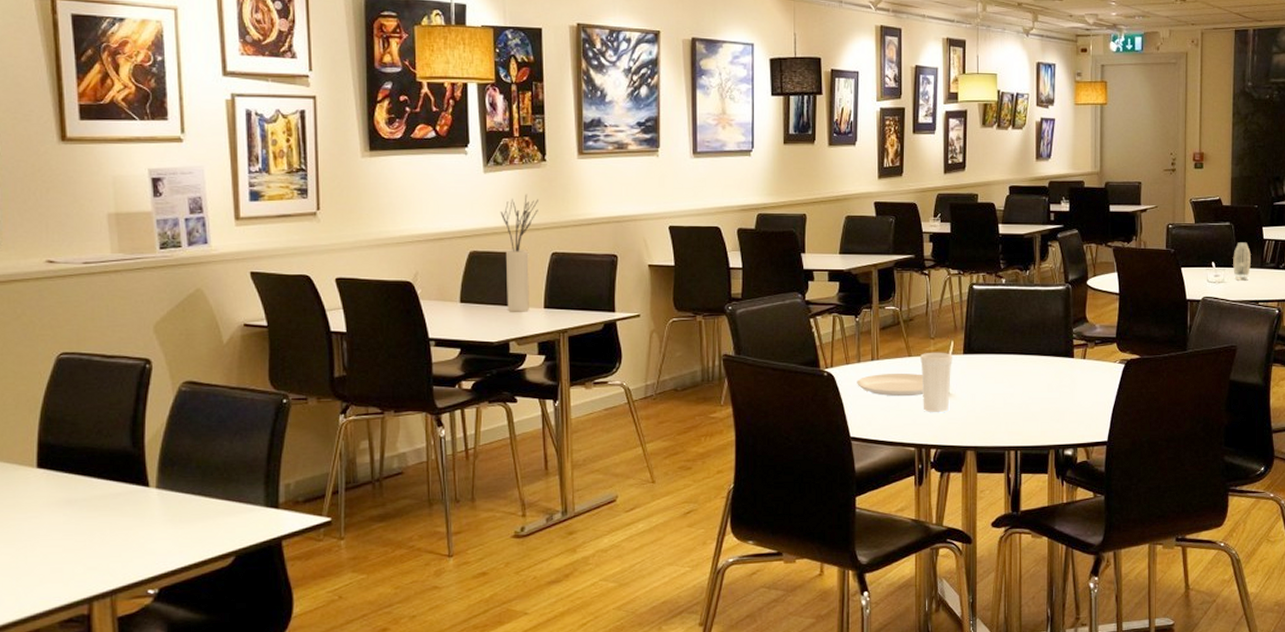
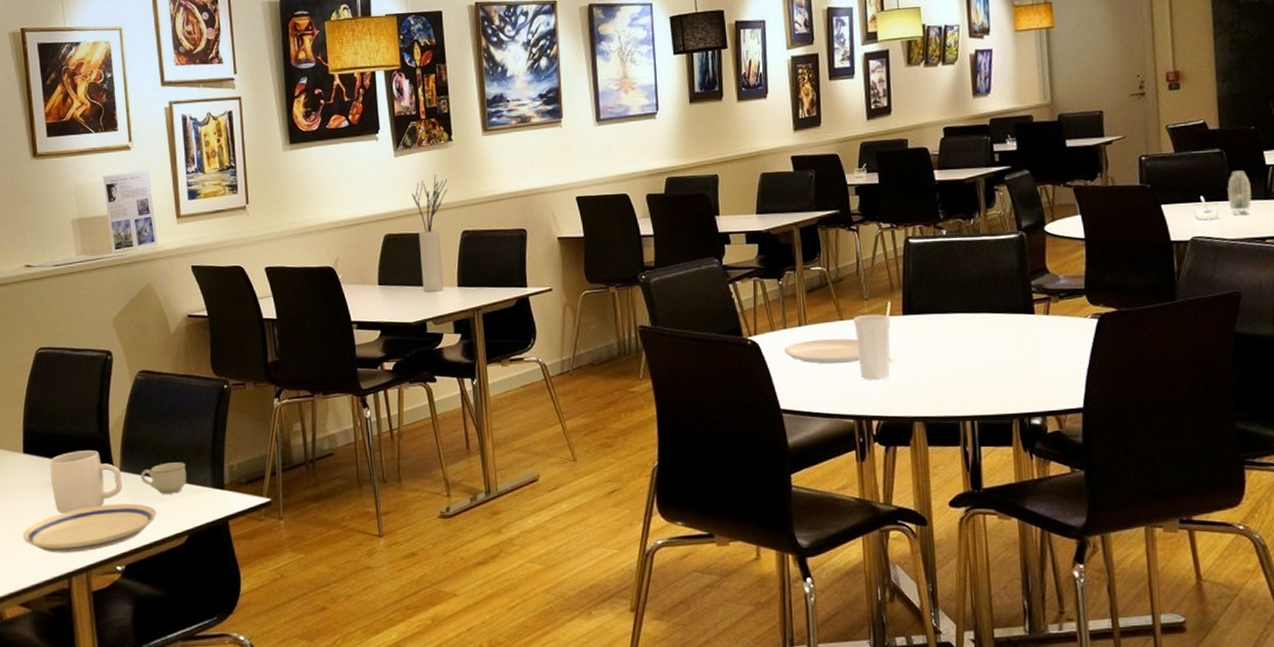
plate: none [32,523,199,576] -> present [22,503,157,553]
mug: none [70,465,159,533] -> present [50,450,123,513]
cup: none [180,479,235,513] -> present [140,462,187,494]

